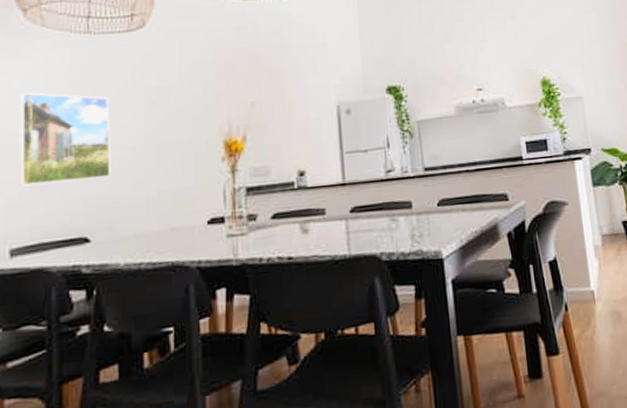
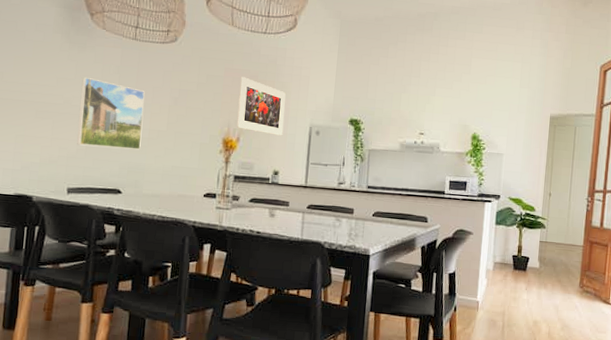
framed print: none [237,57,304,125] -> present [236,76,286,136]

